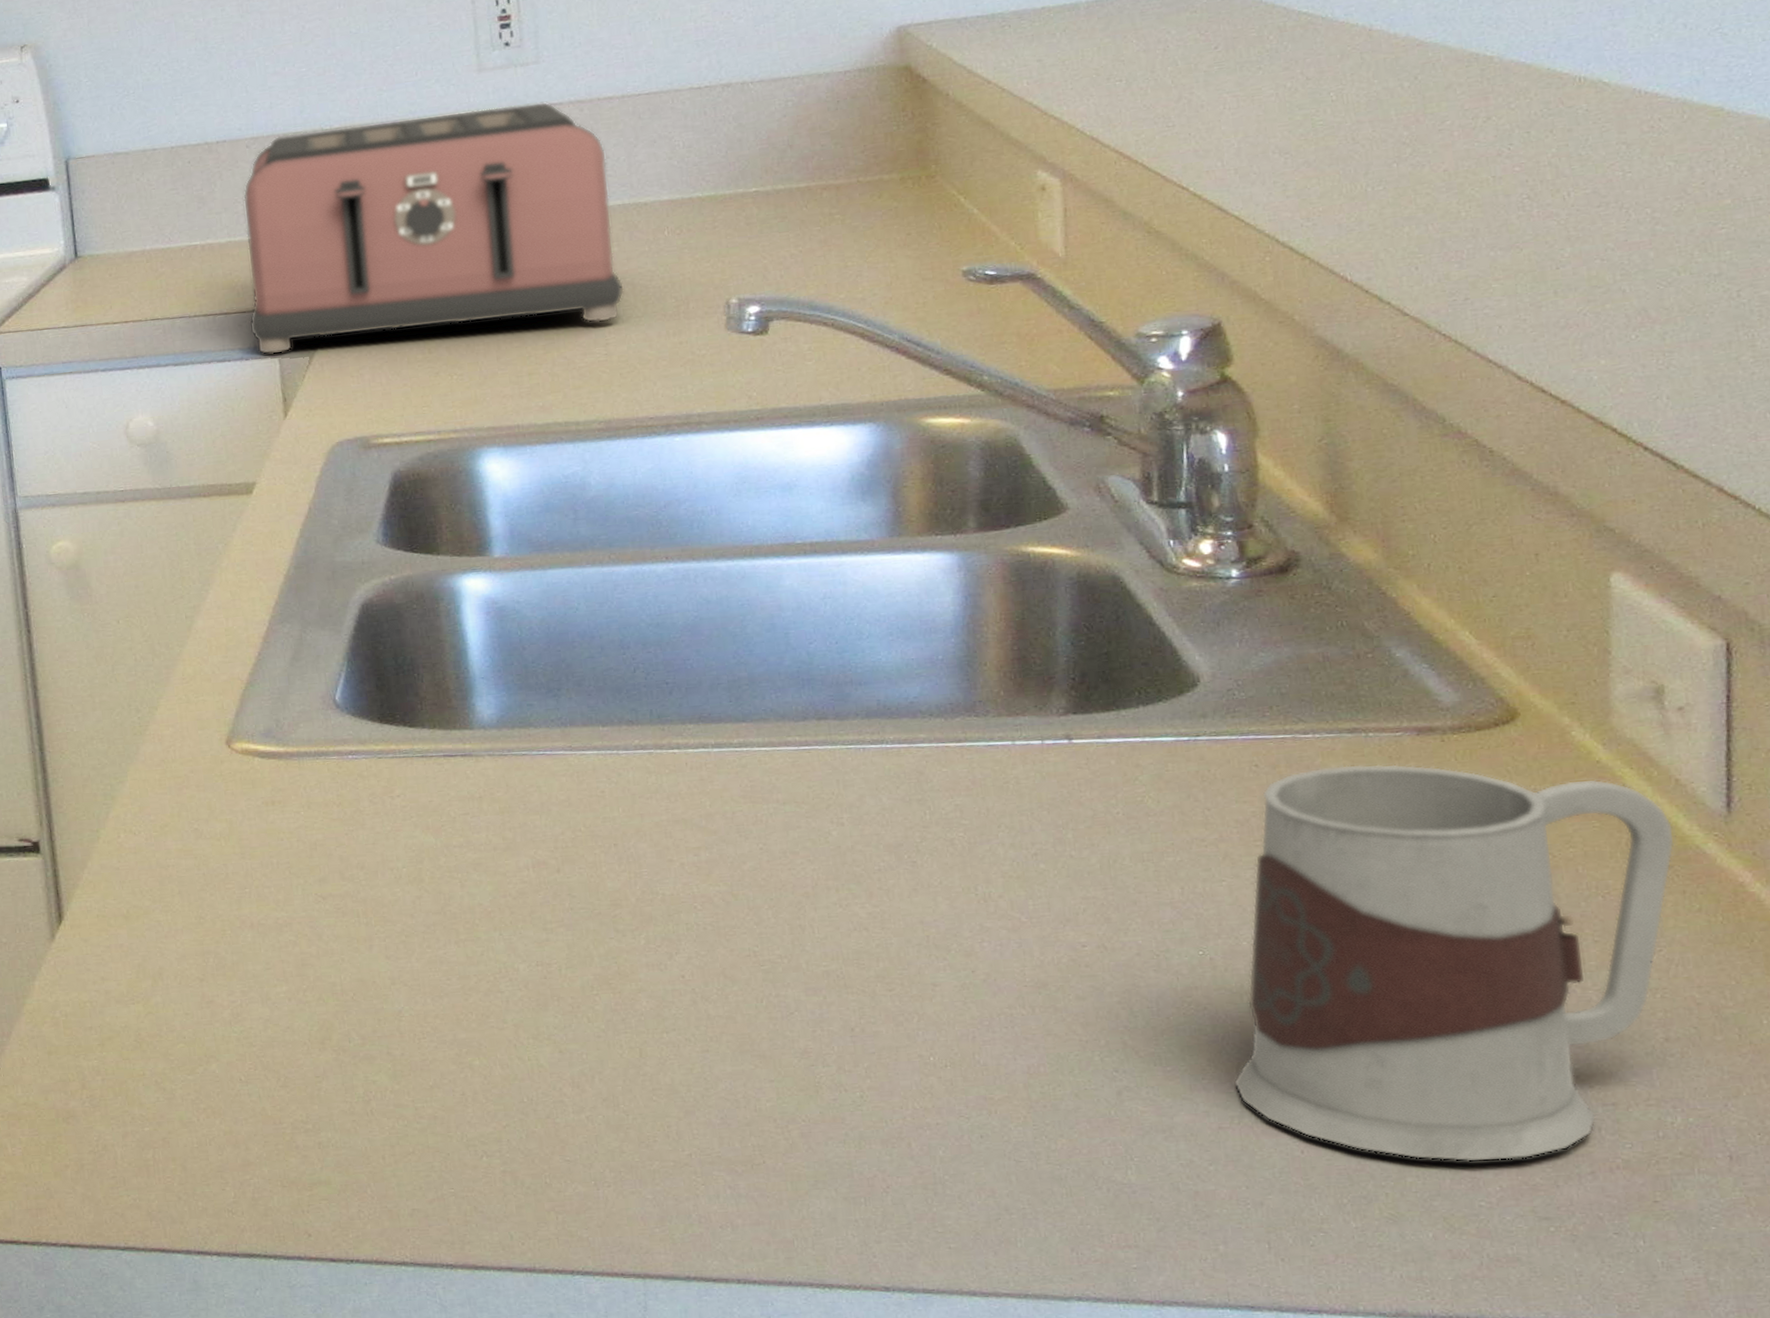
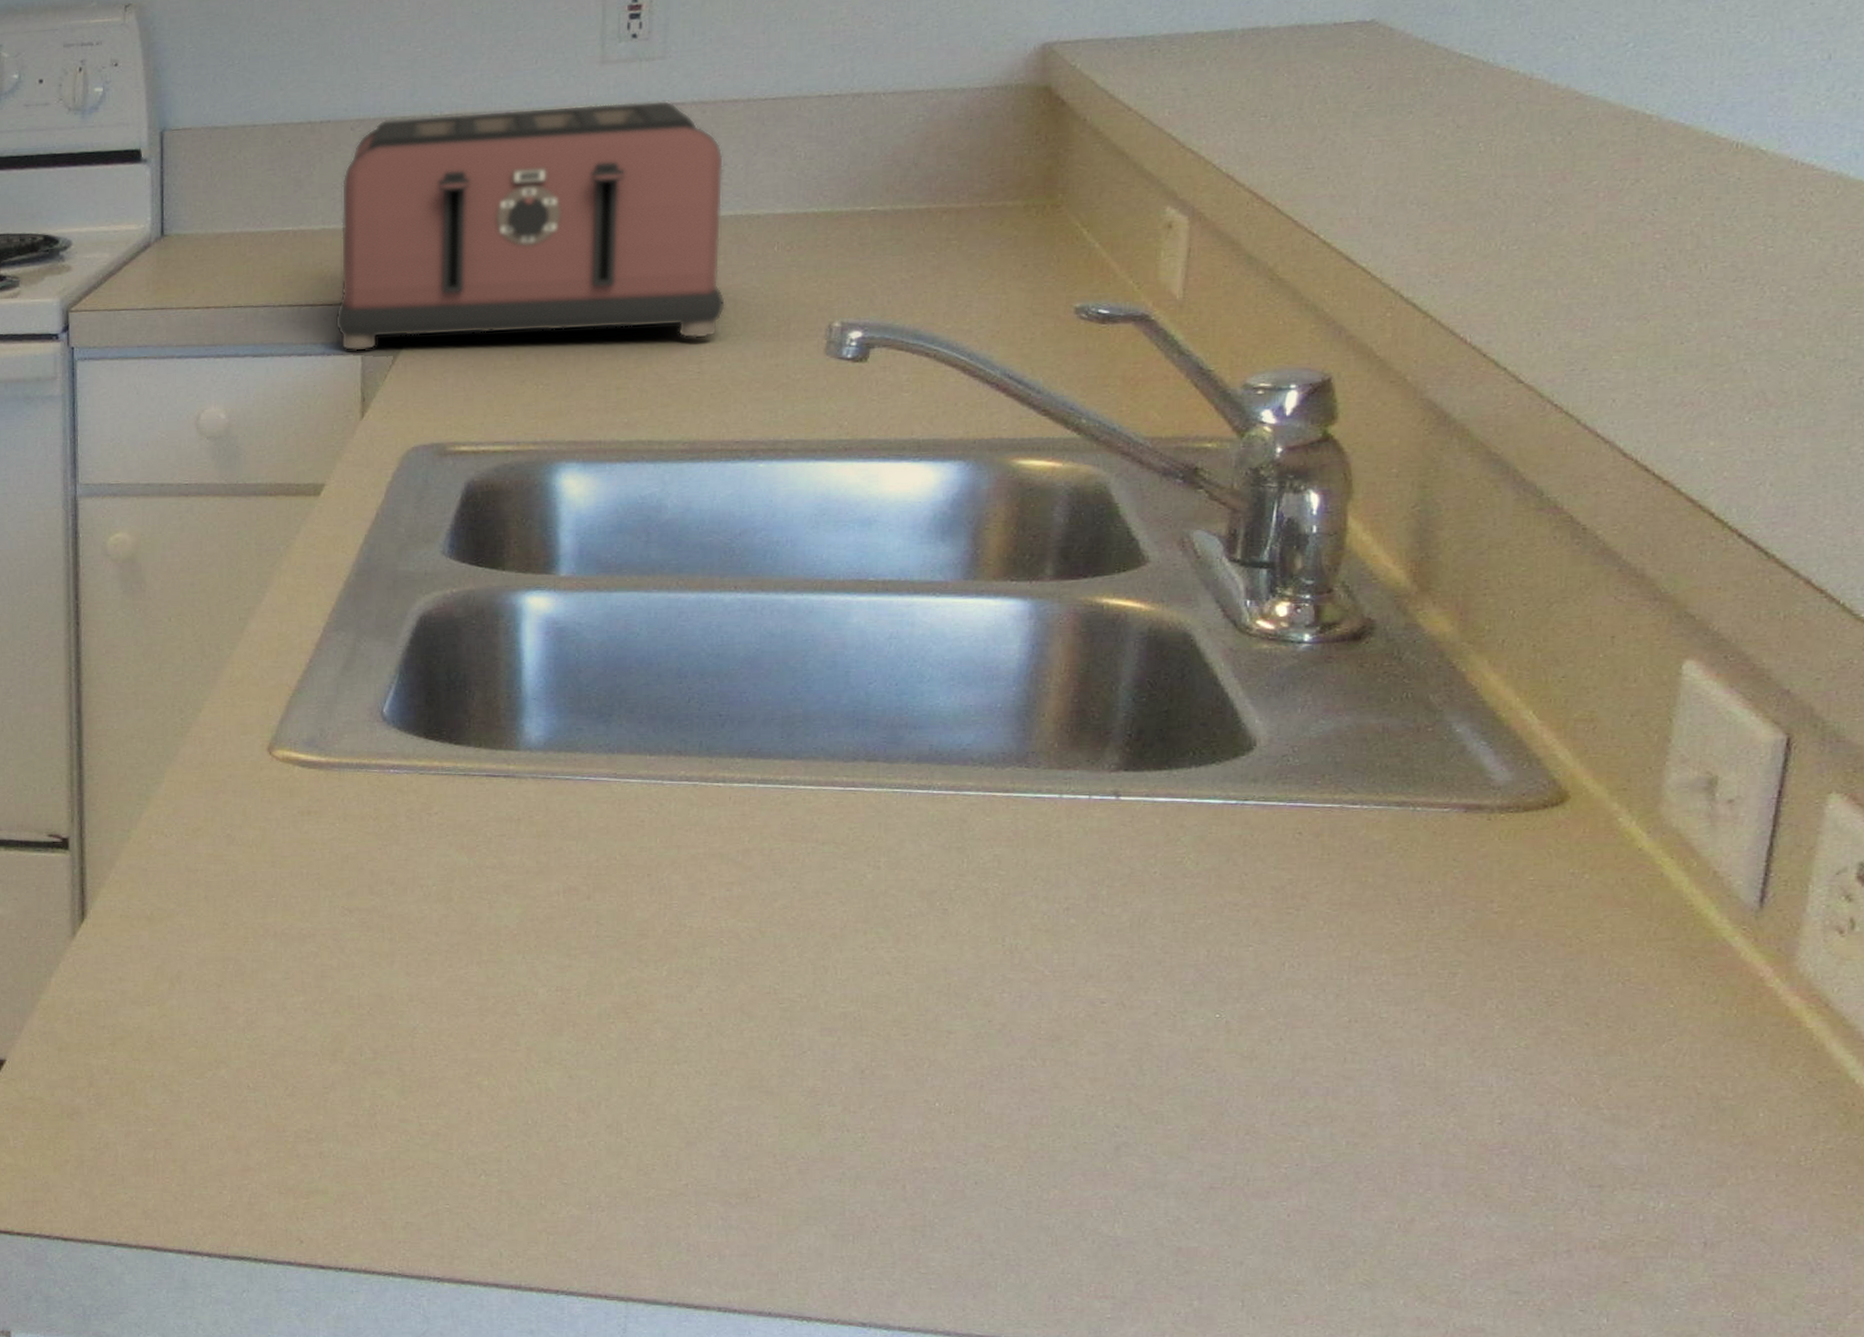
mug: present [1234,763,1675,1163] -> none [1231,838,1704,1235]

